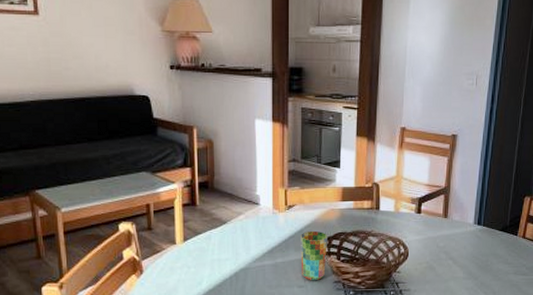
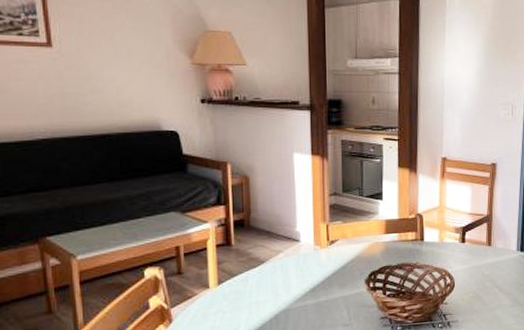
cup: present [301,230,327,281] -> none [344,266,372,319]

